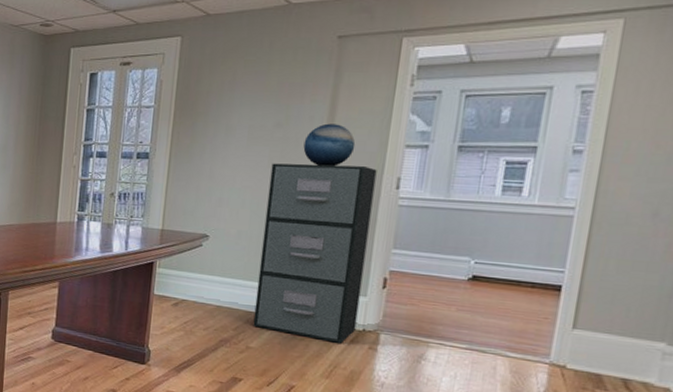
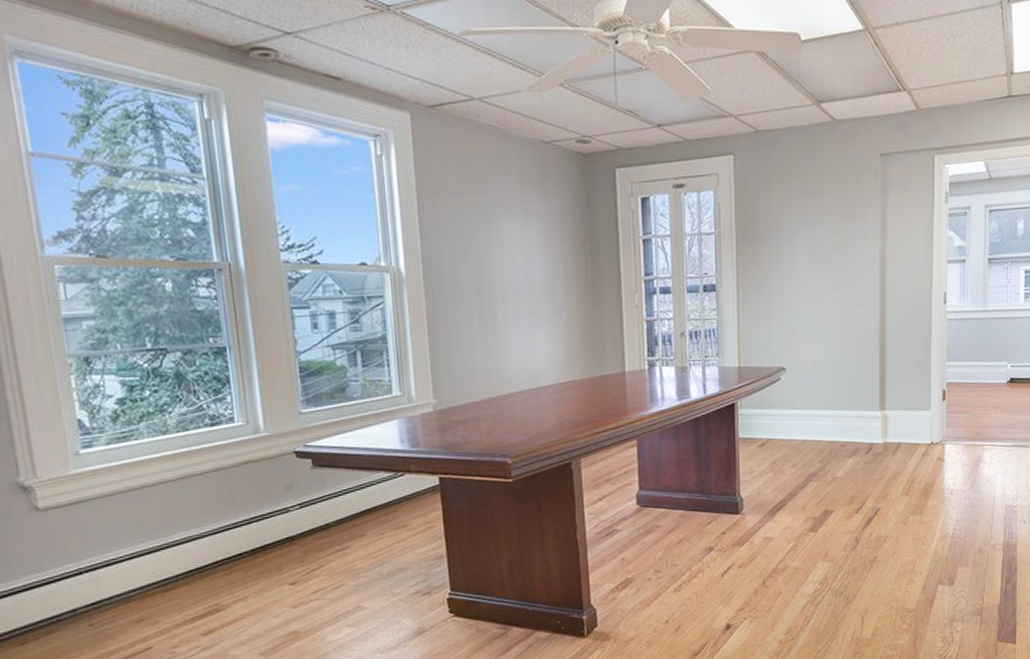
filing cabinet: present [253,163,377,343] -> none [836,284,927,459]
decorative globe: present [303,123,356,166] -> none [862,243,906,286]

